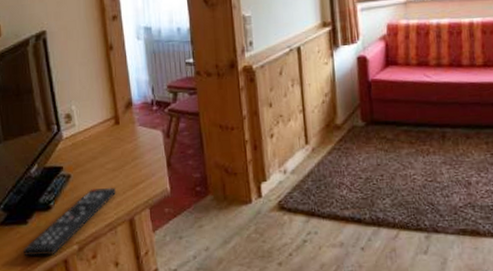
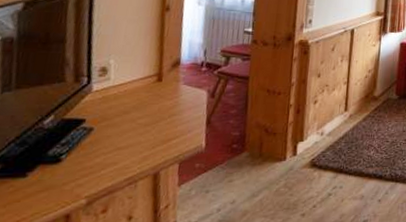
remote control: present [22,188,117,257] -> none [13,142,145,212]

